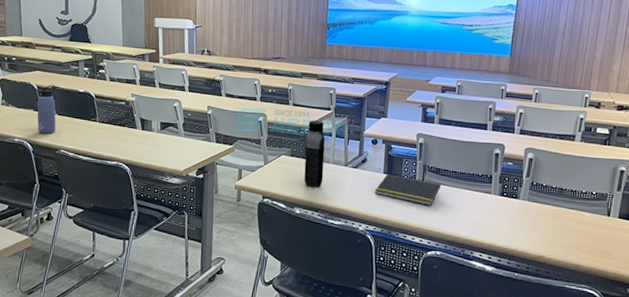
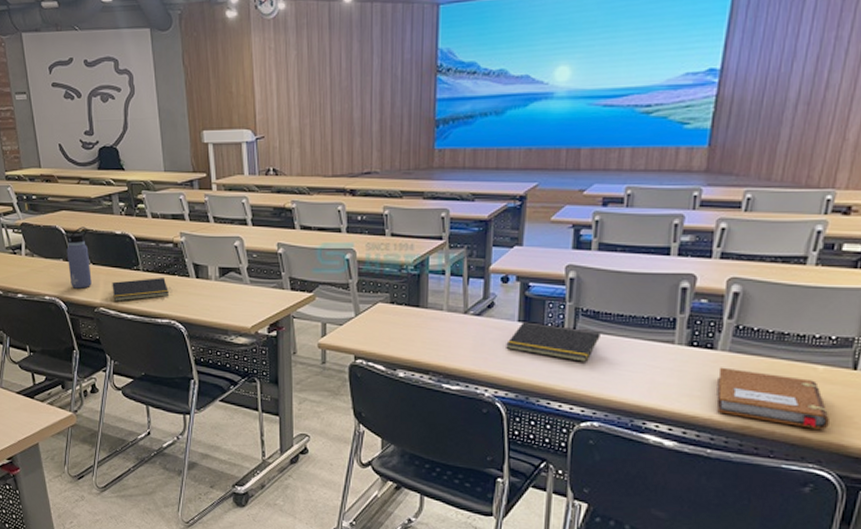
notepad: none [72,128,119,146] -> present [112,278,168,302]
water bottle: present [304,120,325,187] -> none [408,255,436,343]
notebook: none [520,212,594,259] -> present [716,367,829,429]

